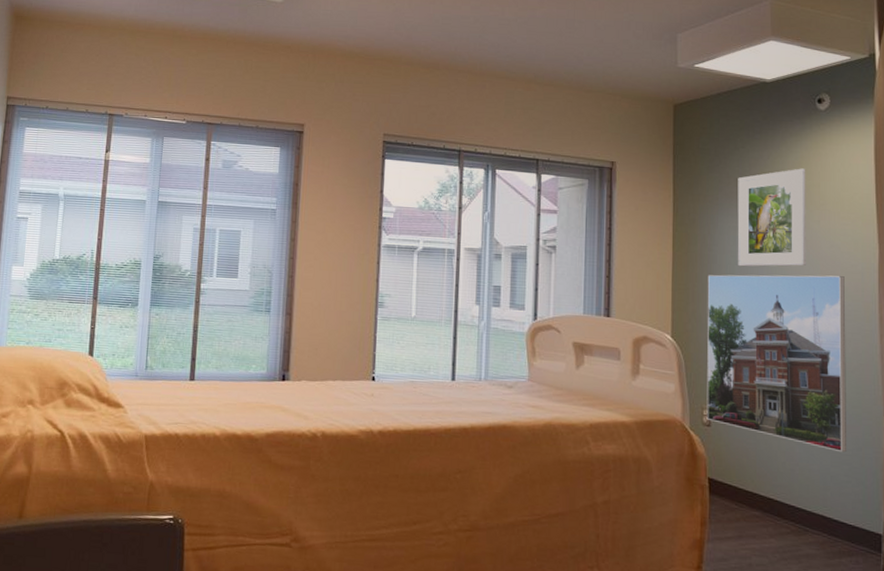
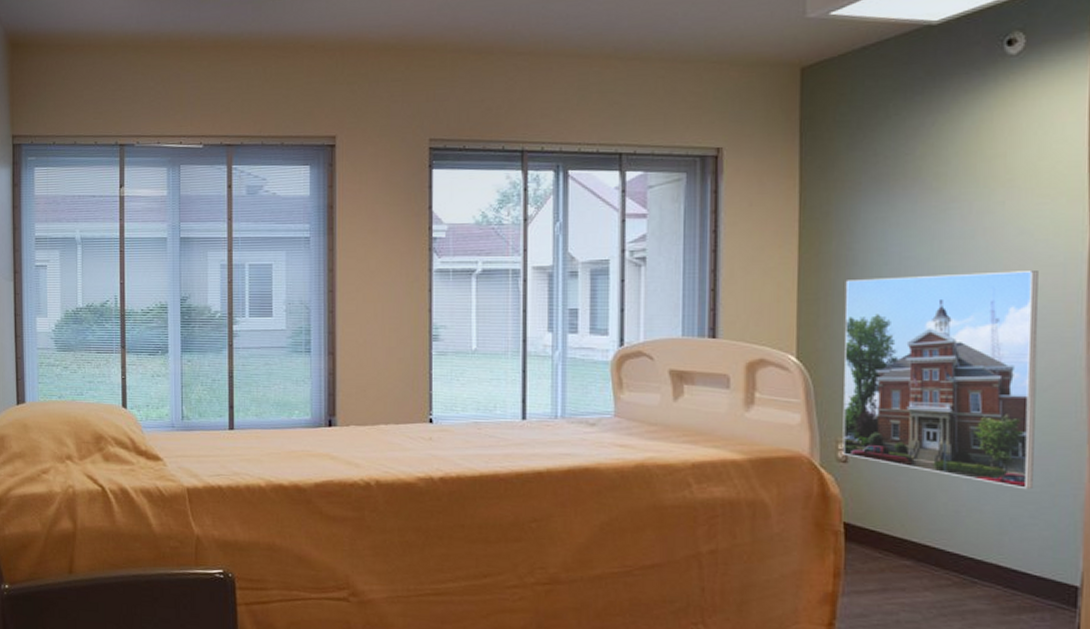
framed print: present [737,168,806,267] -> none [887,134,987,267]

